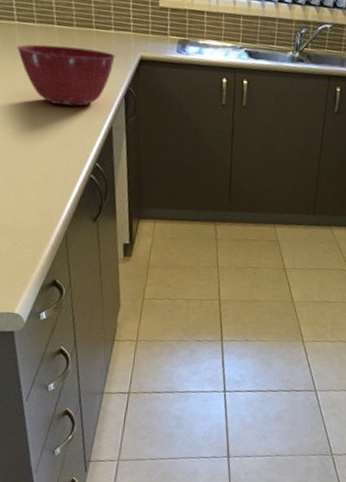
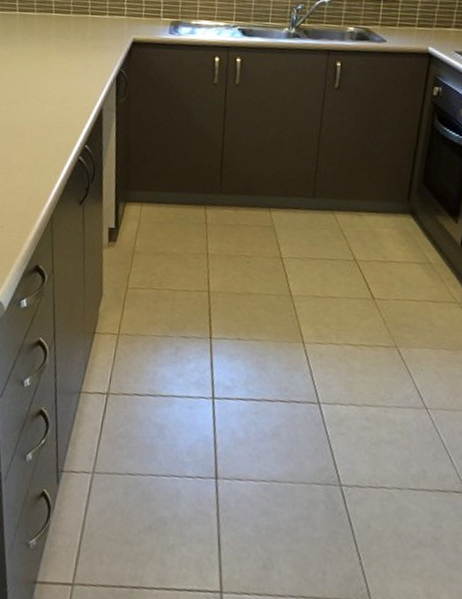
mixing bowl: present [16,44,115,107] -> none [15,32,109,90]

